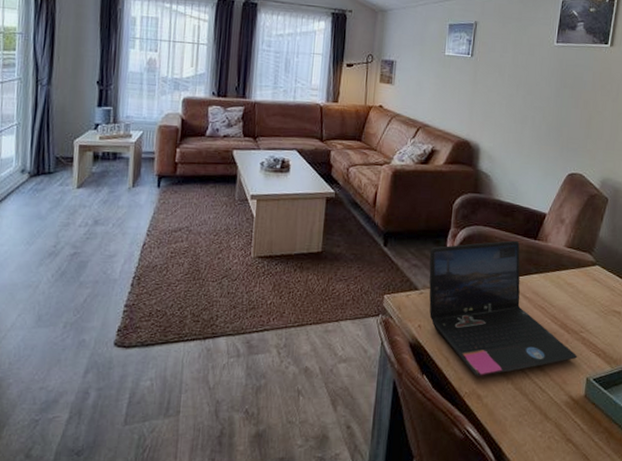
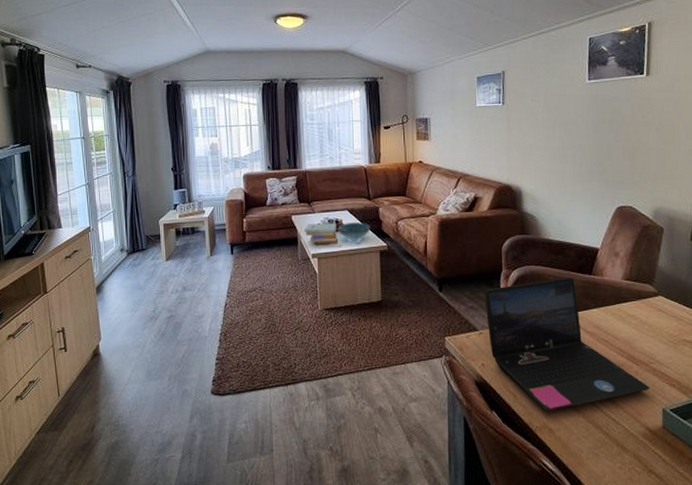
books: none [245,161,283,187] -> present [304,223,338,246]
decorative bowl: none [283,164,319,185] -> present [337,222,370,241]

